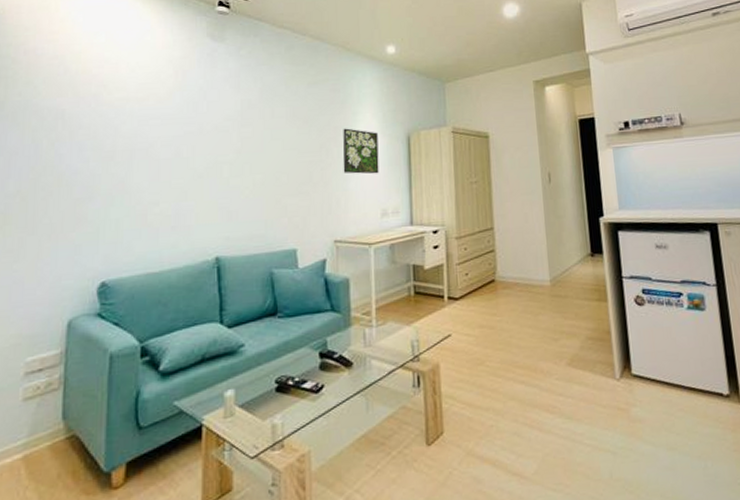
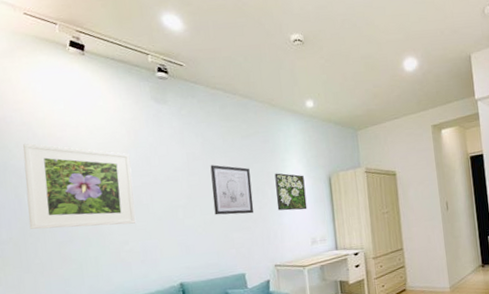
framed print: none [43,79,174,182] -> present [23,143,136,230]
wall art: none [266,115,315,176] -> present [210,165,254,215]

